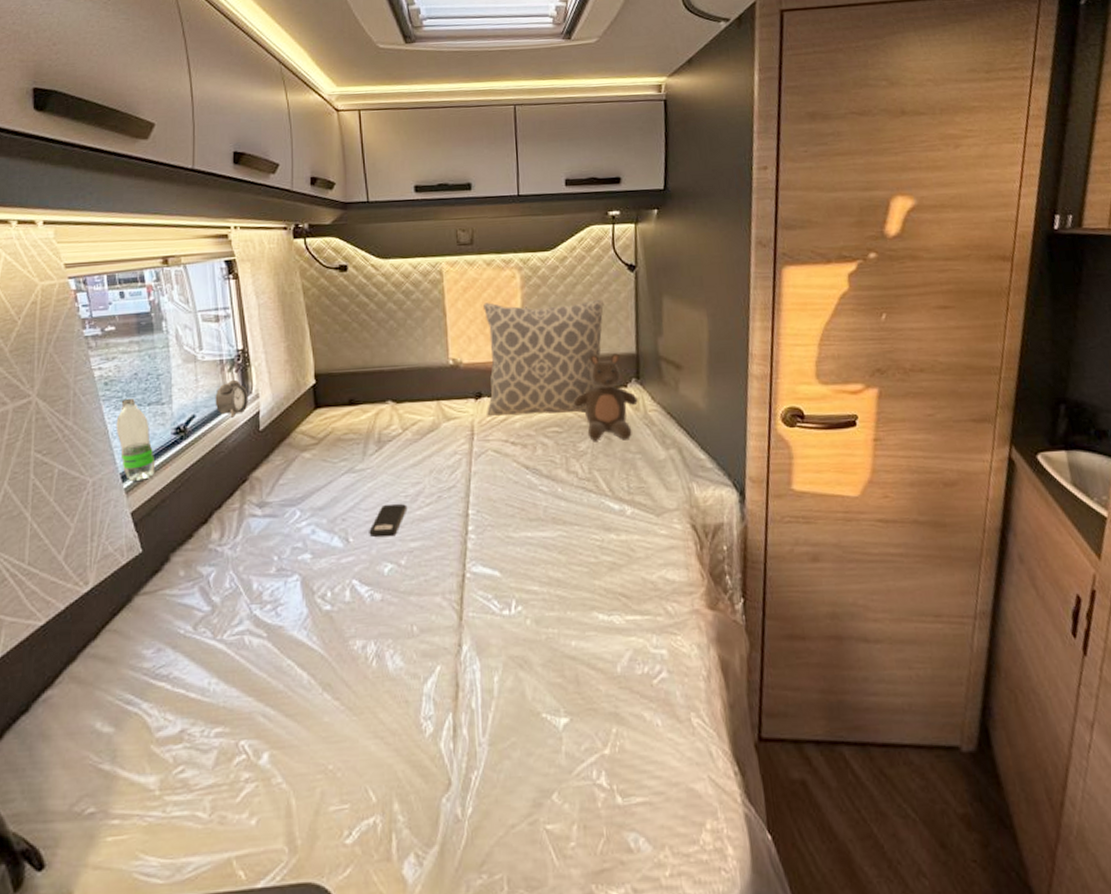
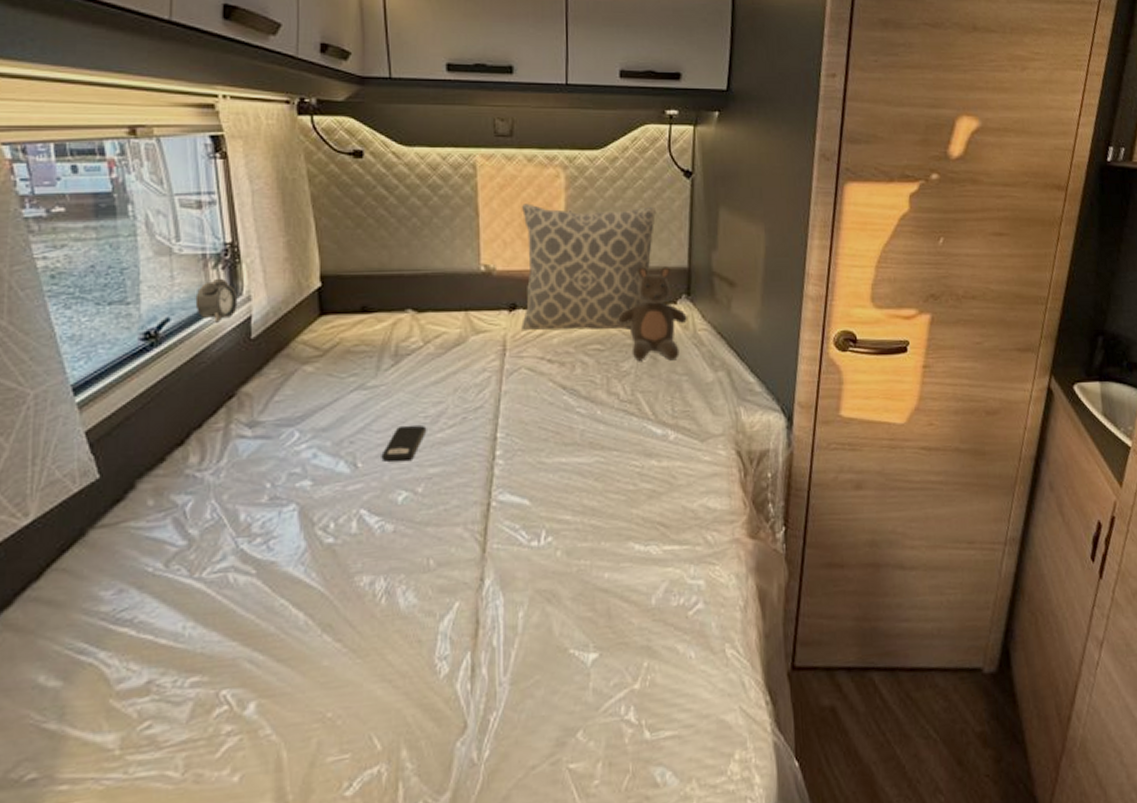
bottle: present [116,398,156,482] -> none [65,295,118,396]

